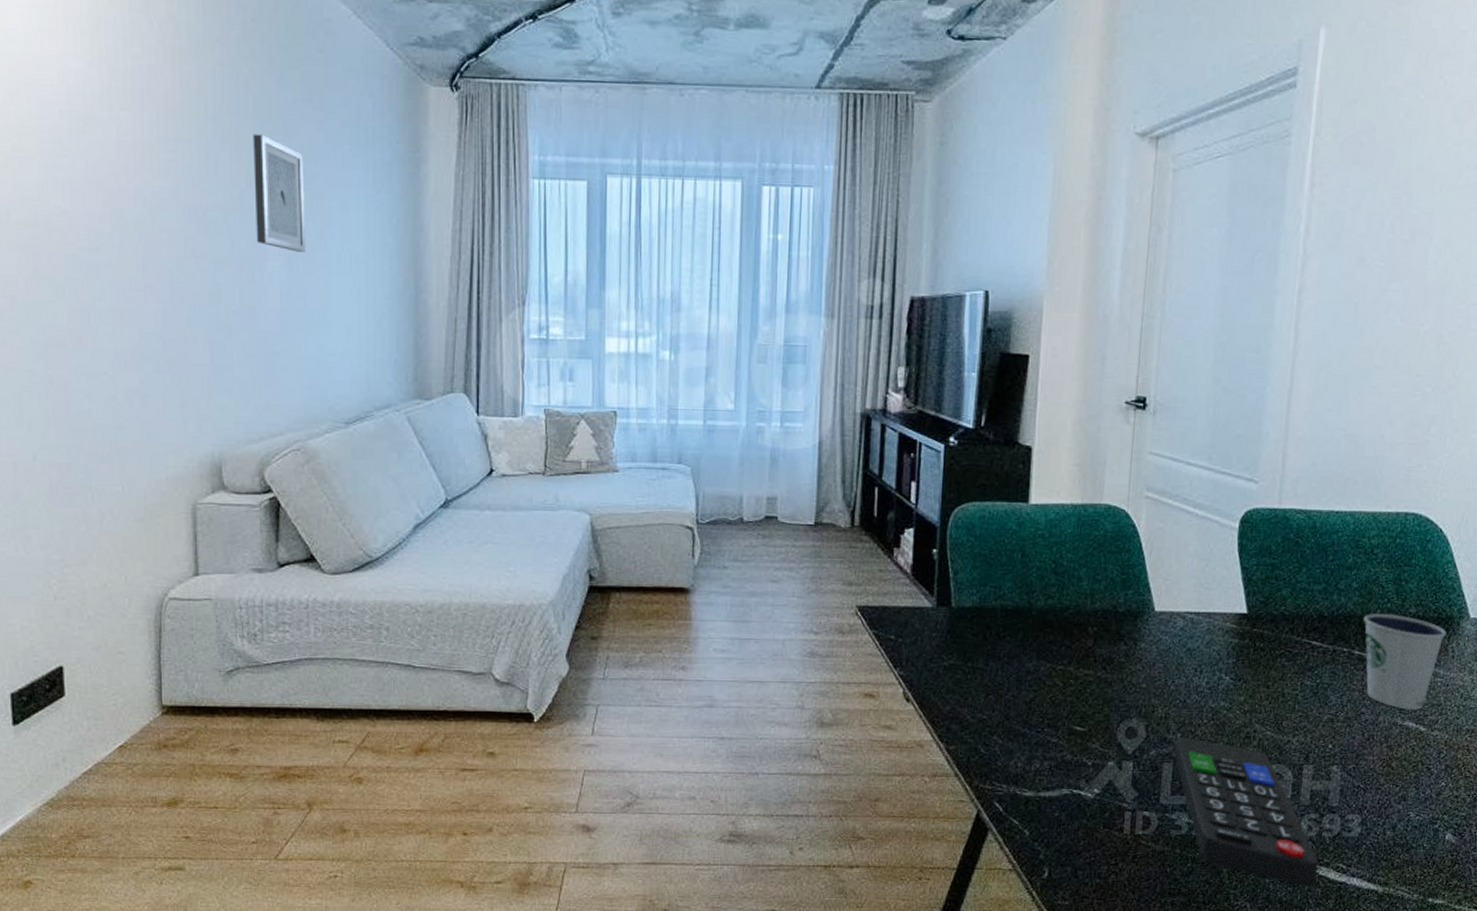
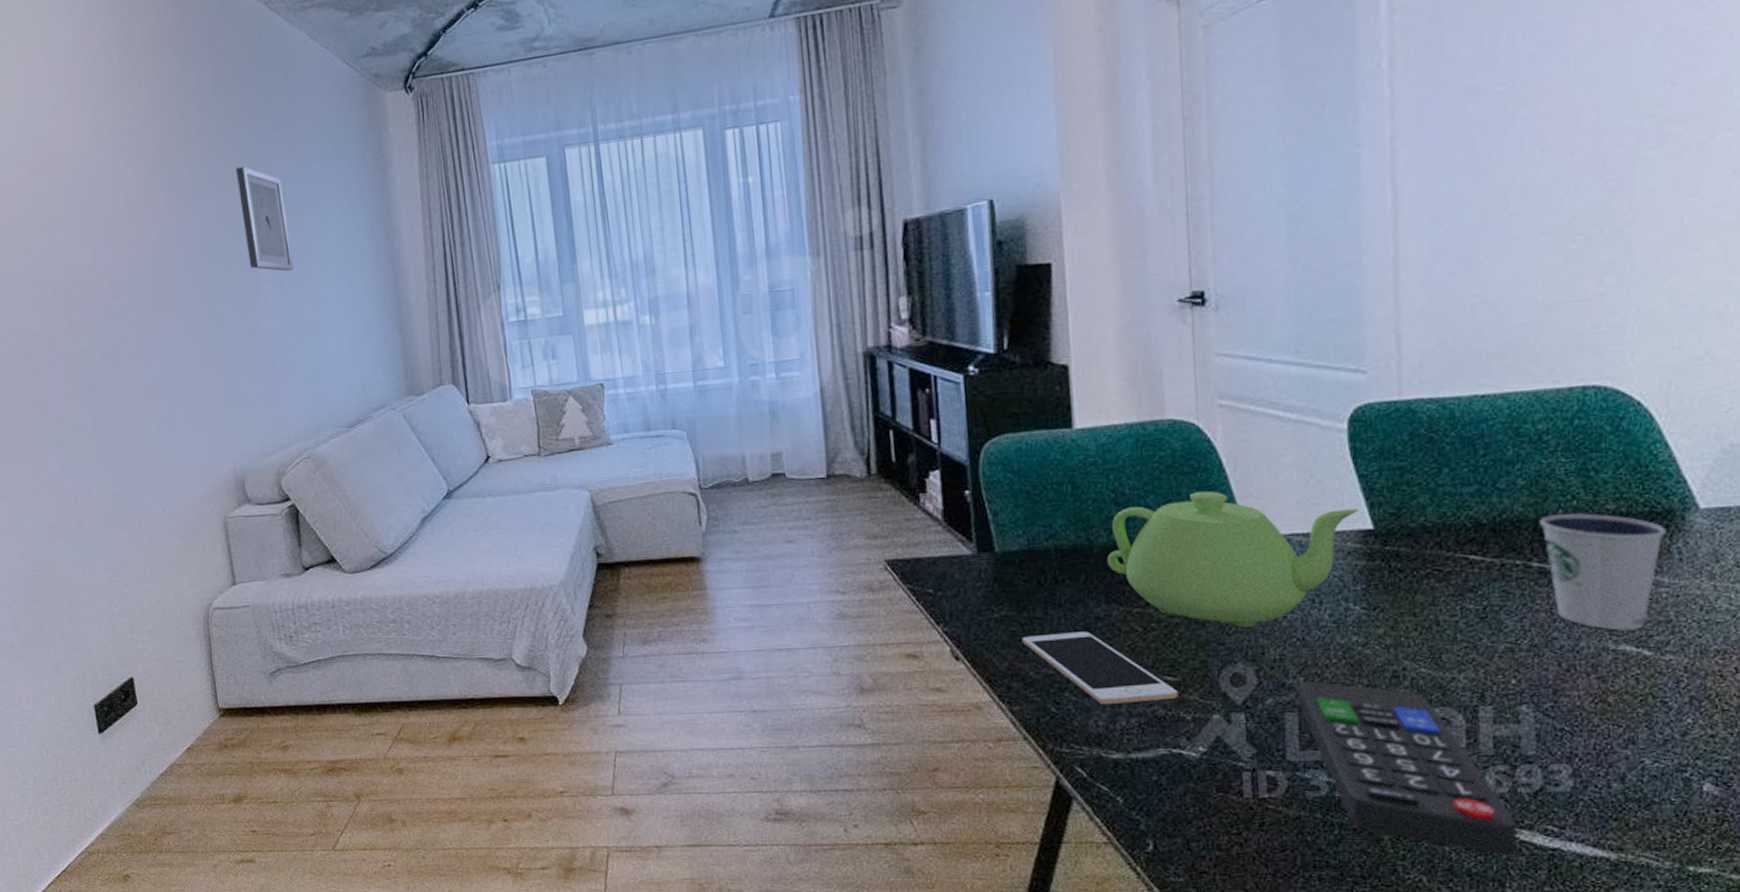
cell phone: none [964,683,1084,748] -> present [1021,631,1178,704]
teapot: none [1042,568,1239,688] -> present [1108,490,1359,627]

